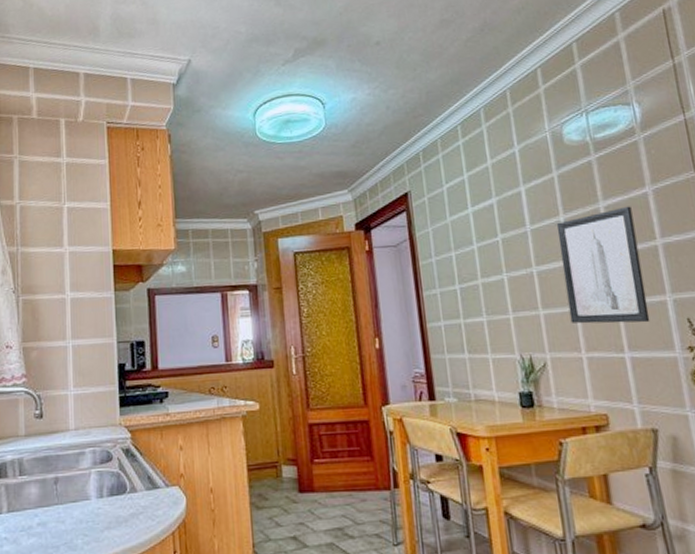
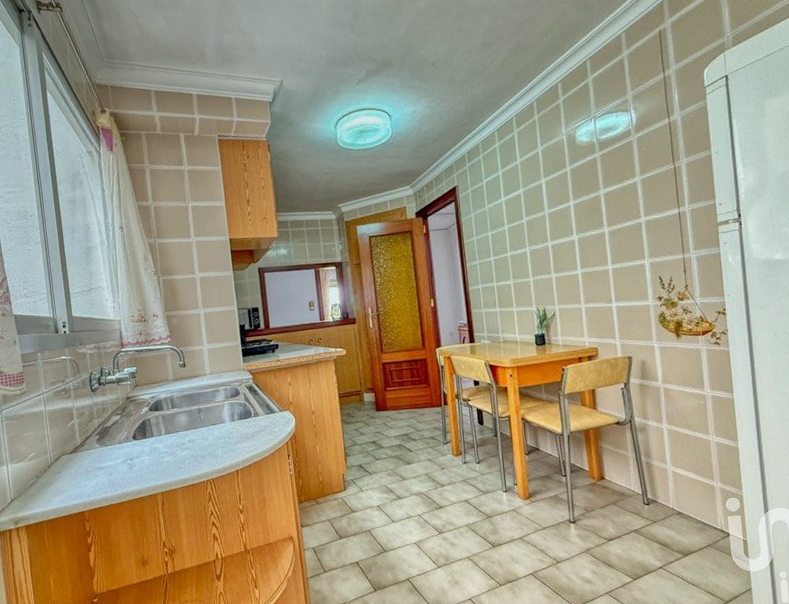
wall art: present [556,206,650,324] -> none [567,192,632,283]

